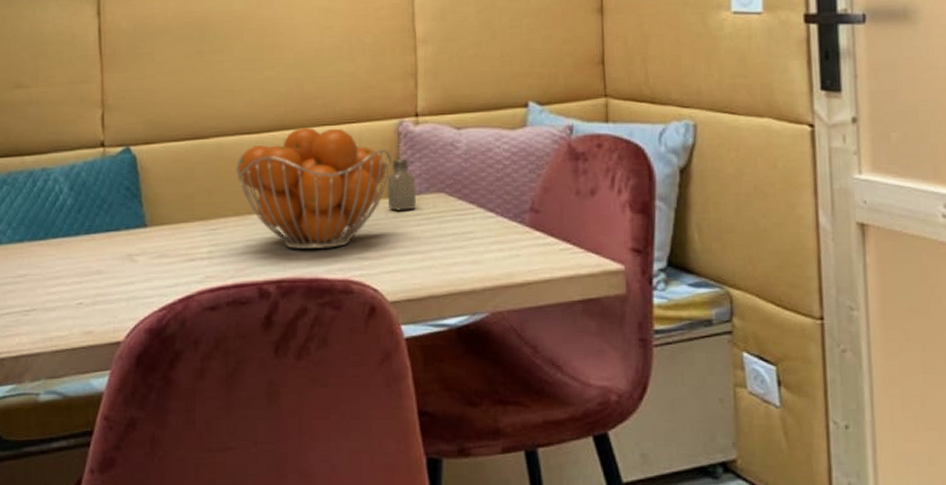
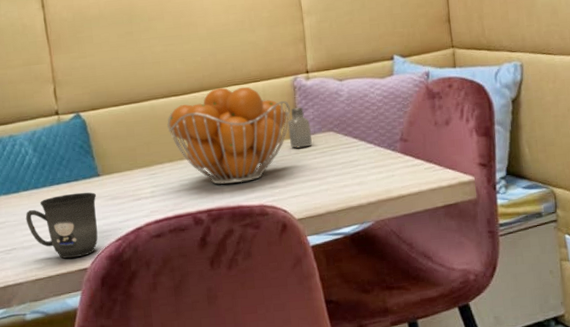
mug: none [51,245,140,328] -> present [25,192,98,259]

